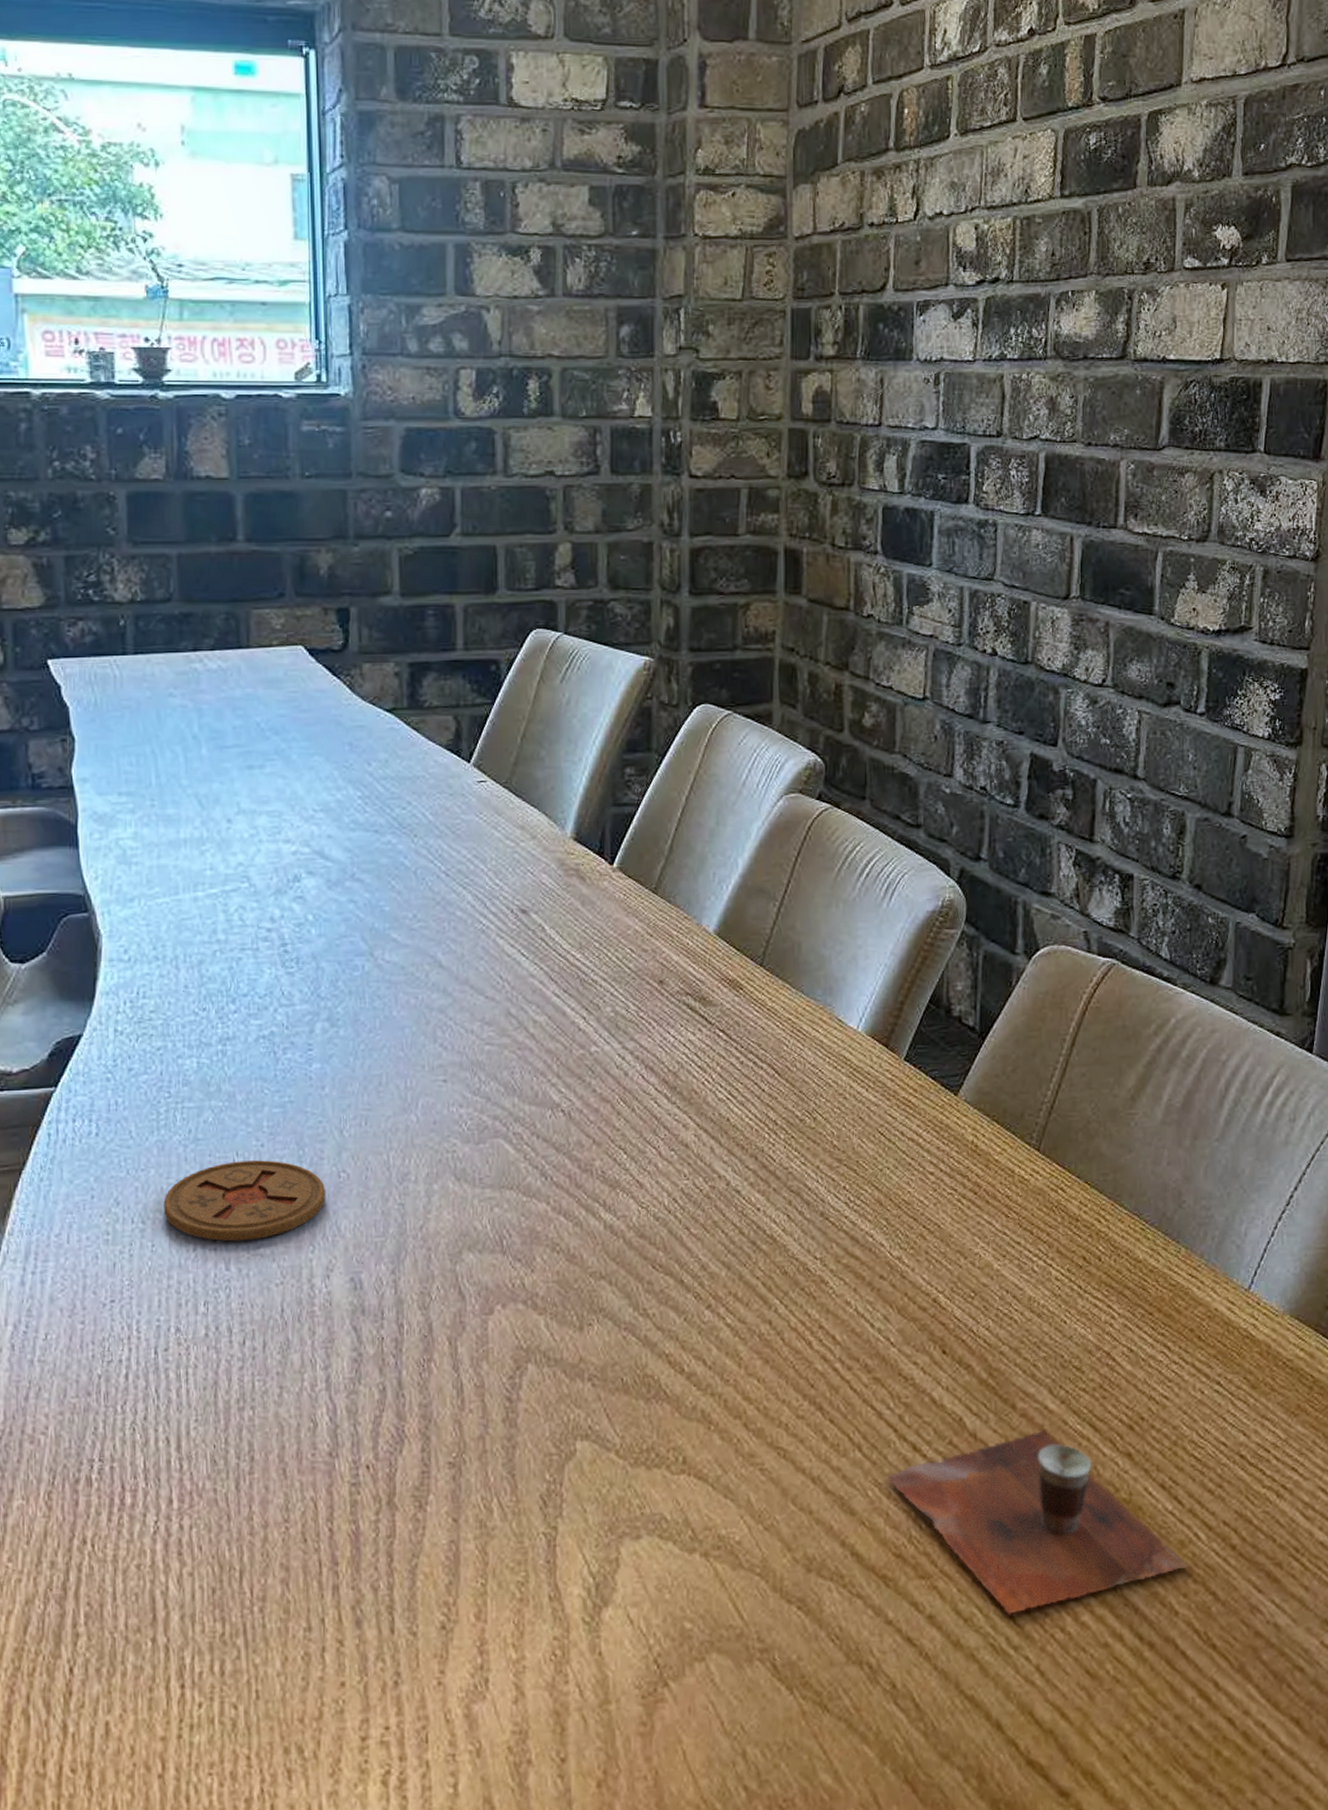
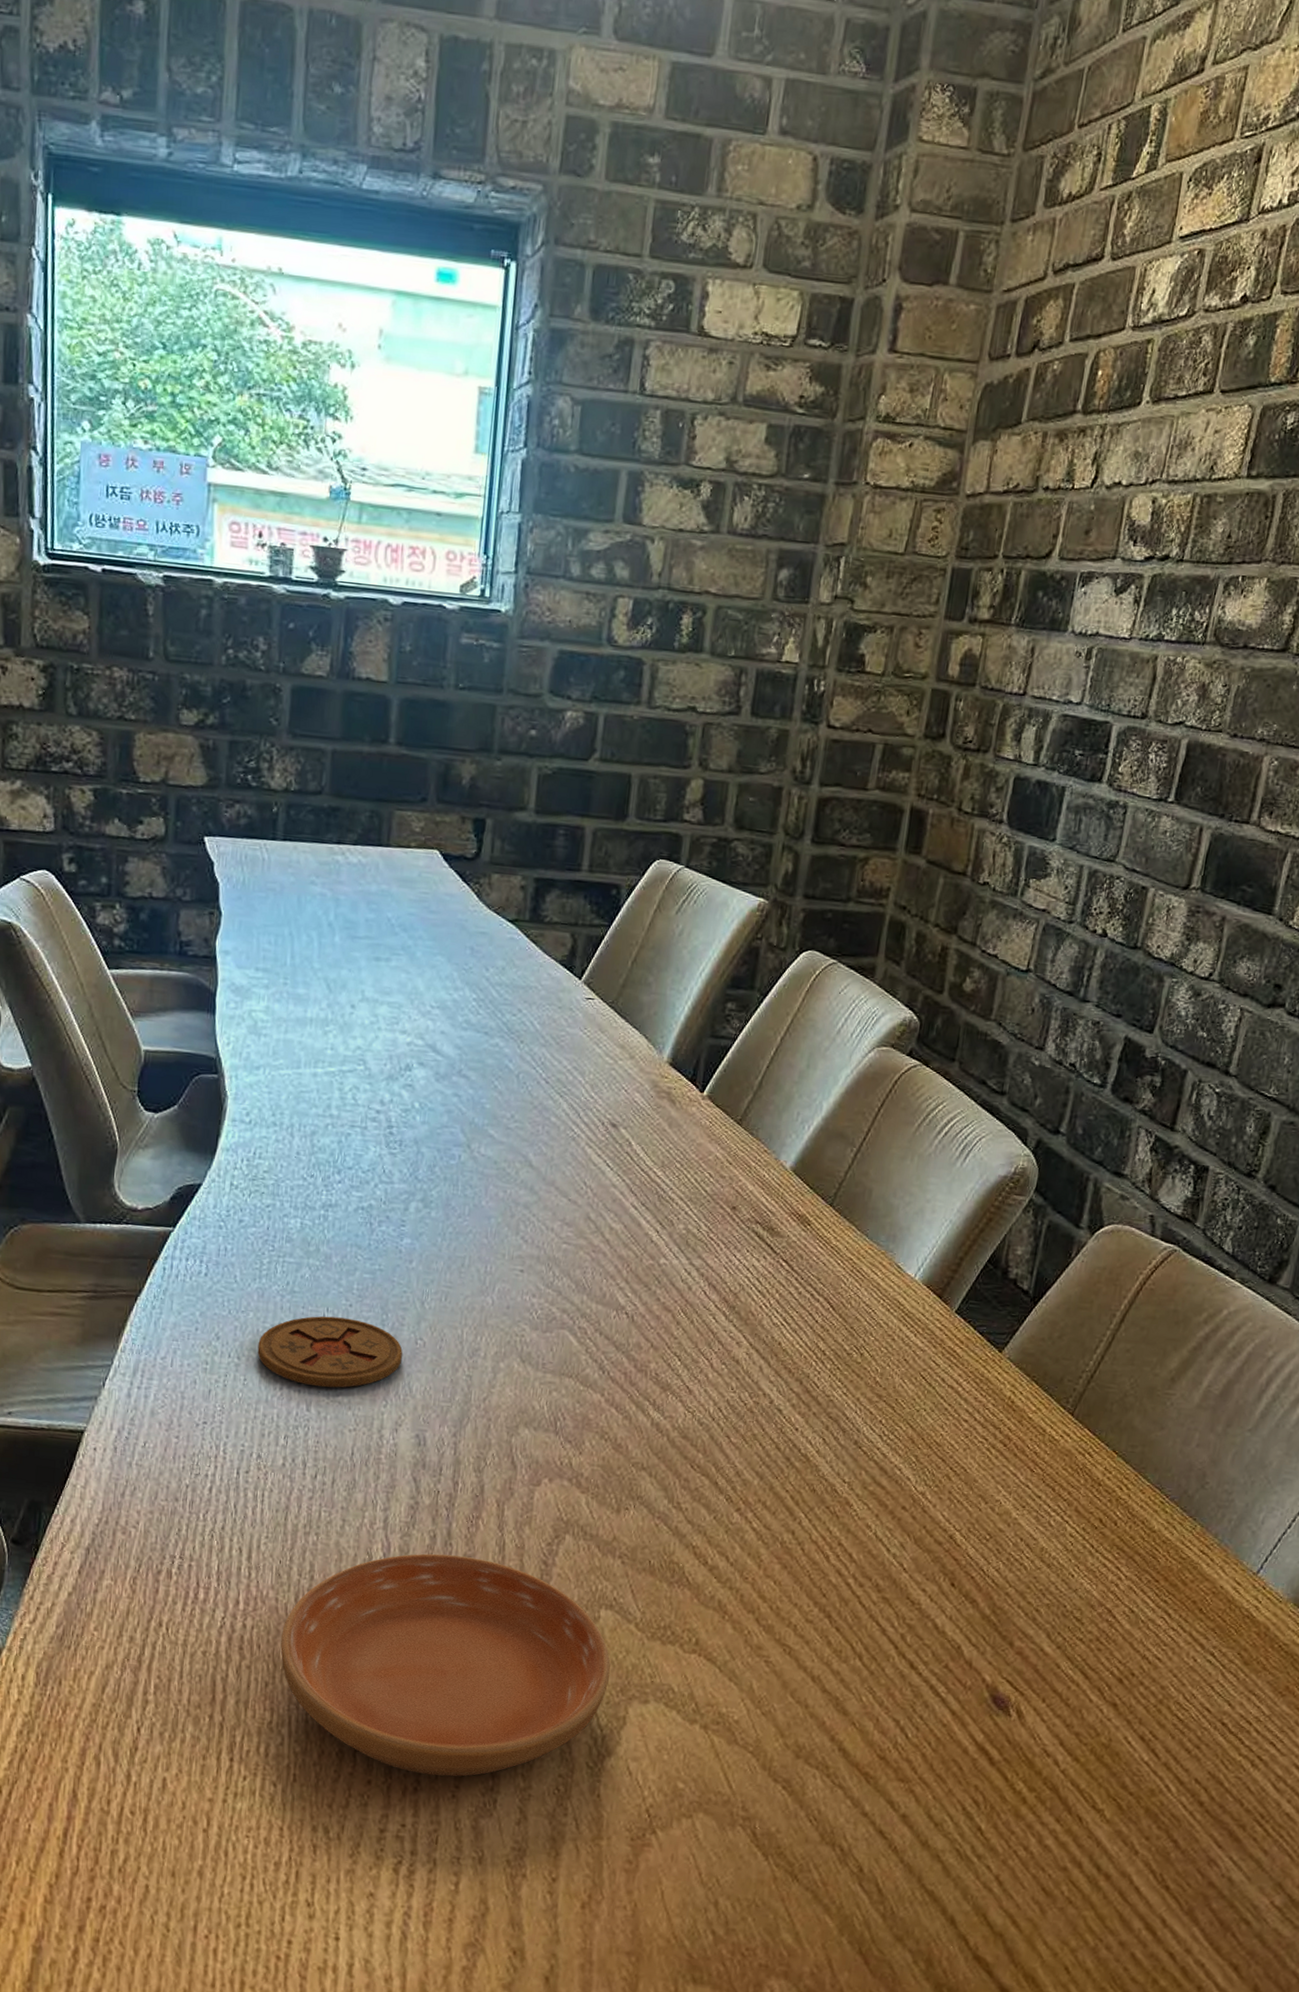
saucer: none [225,1406,596,1664] -> present [280,1553,611,1777]
cup: present [887,1430,1189,1616] -> none [882,1669,1155,1828]

